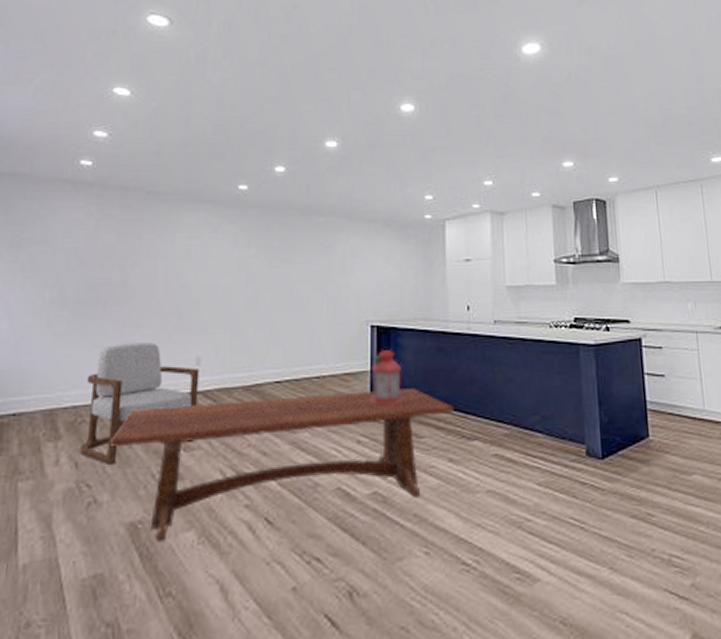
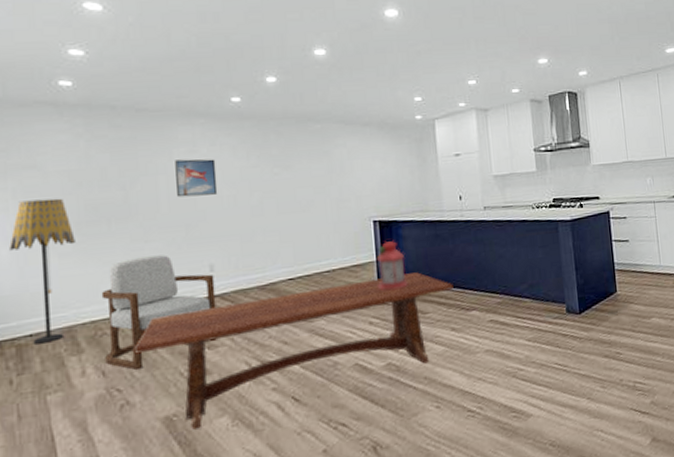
floor lamp: none [10,275,72,425] -> present [9,198,75,345]
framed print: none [174,245,216,284] -> present [175,159,218,198]

